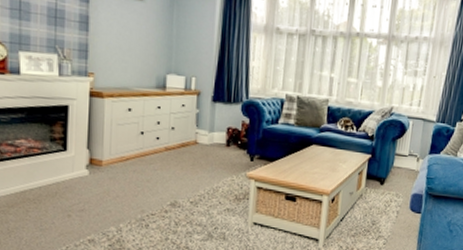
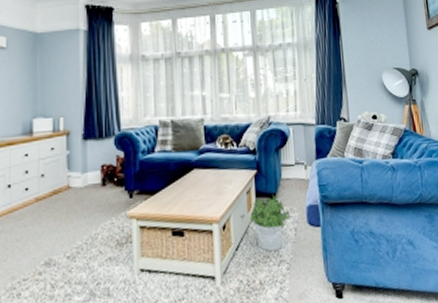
potted plant: none [357,179,396,228] -> present [249,196,291,252]

